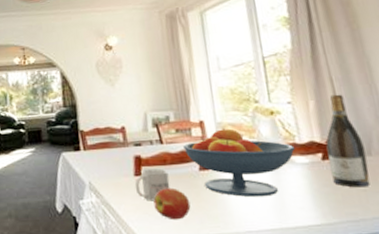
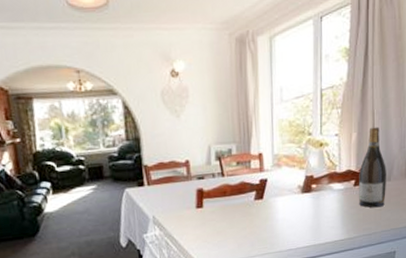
mug: present [134,168,171,201] -> none [196,200,228,230]
apple: present [153,187,191,220] -> none [212,217,244,246]
fruit bowl: present [183,128,295,198] -> none [242,160,335,221]

